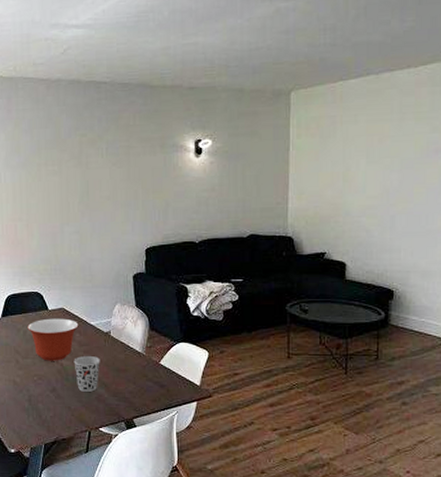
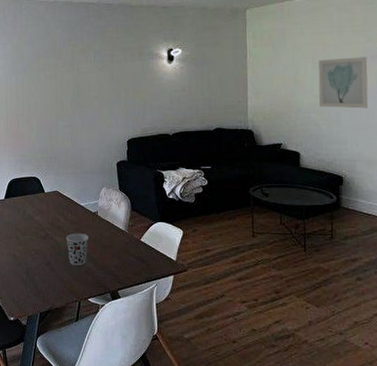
mixing bowl: present [27,318,79,361] -> none [26,200,70,238]
wall art: none [372,150,431,212] -> present [318,56,368,109]

